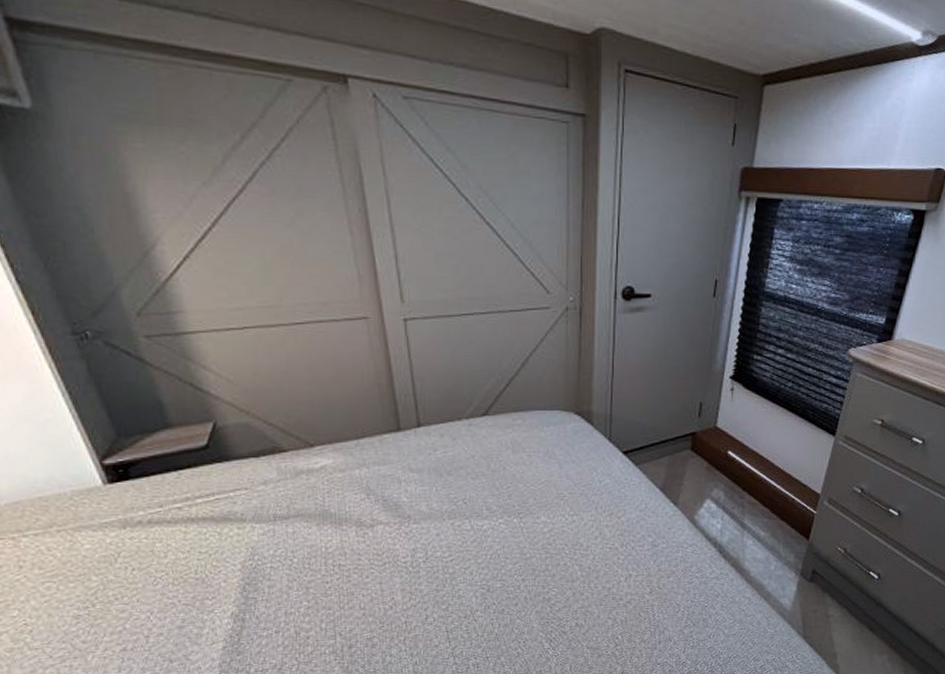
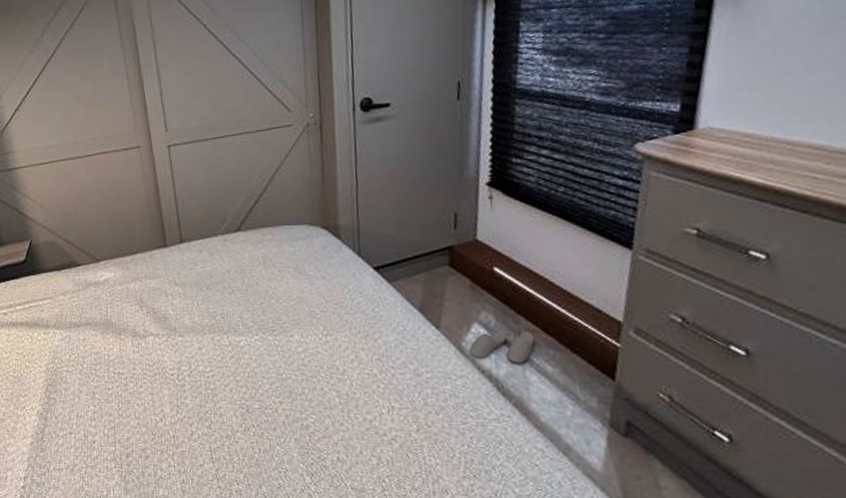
slippers: none [700,504,753,531] -> present [468,331,535,364]

